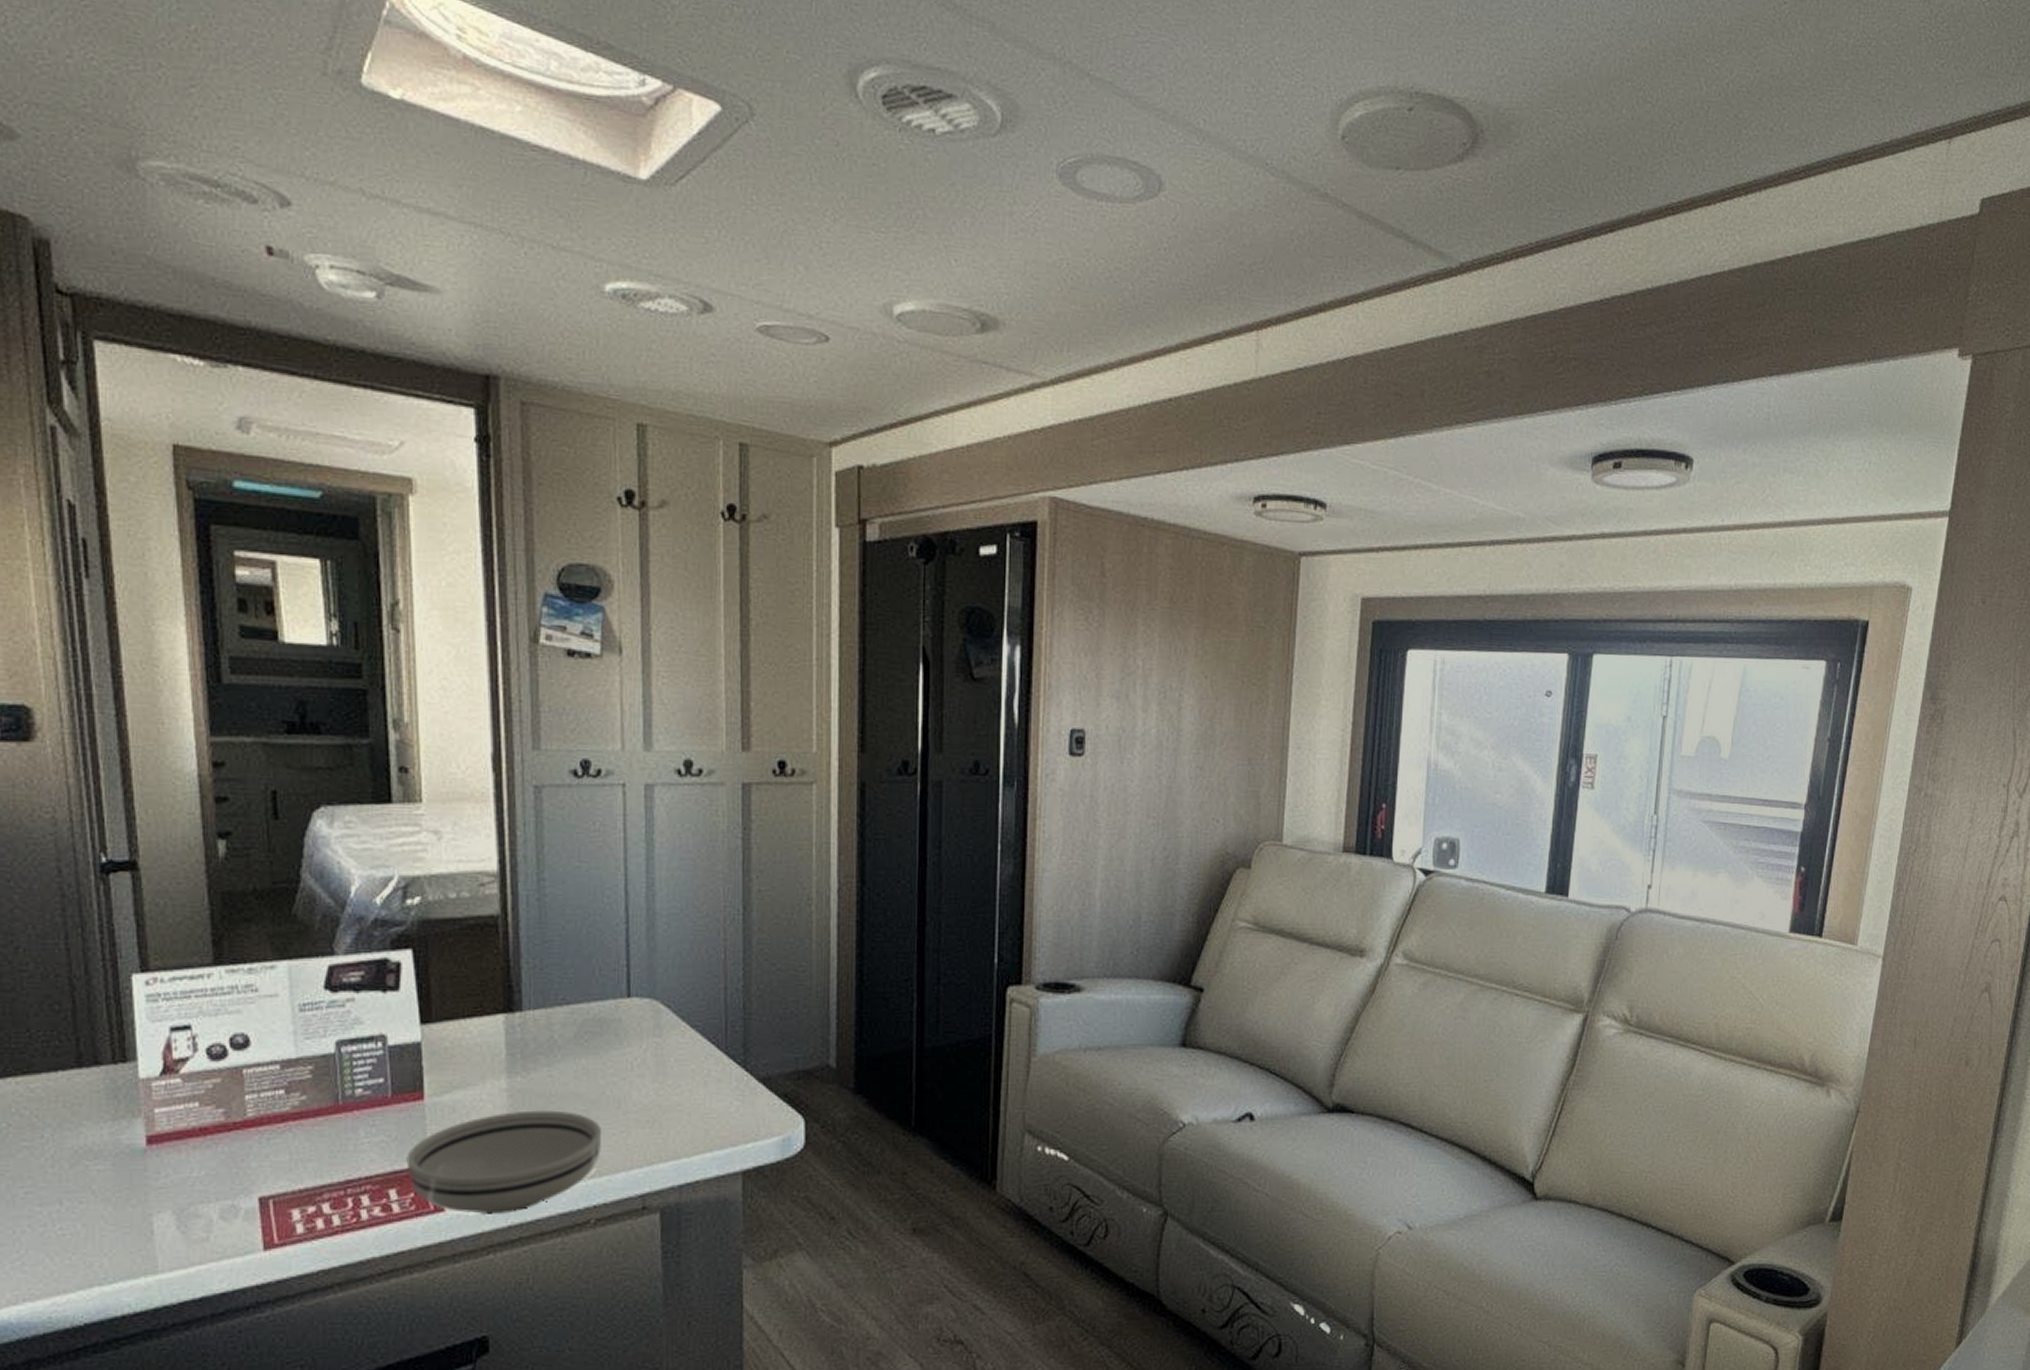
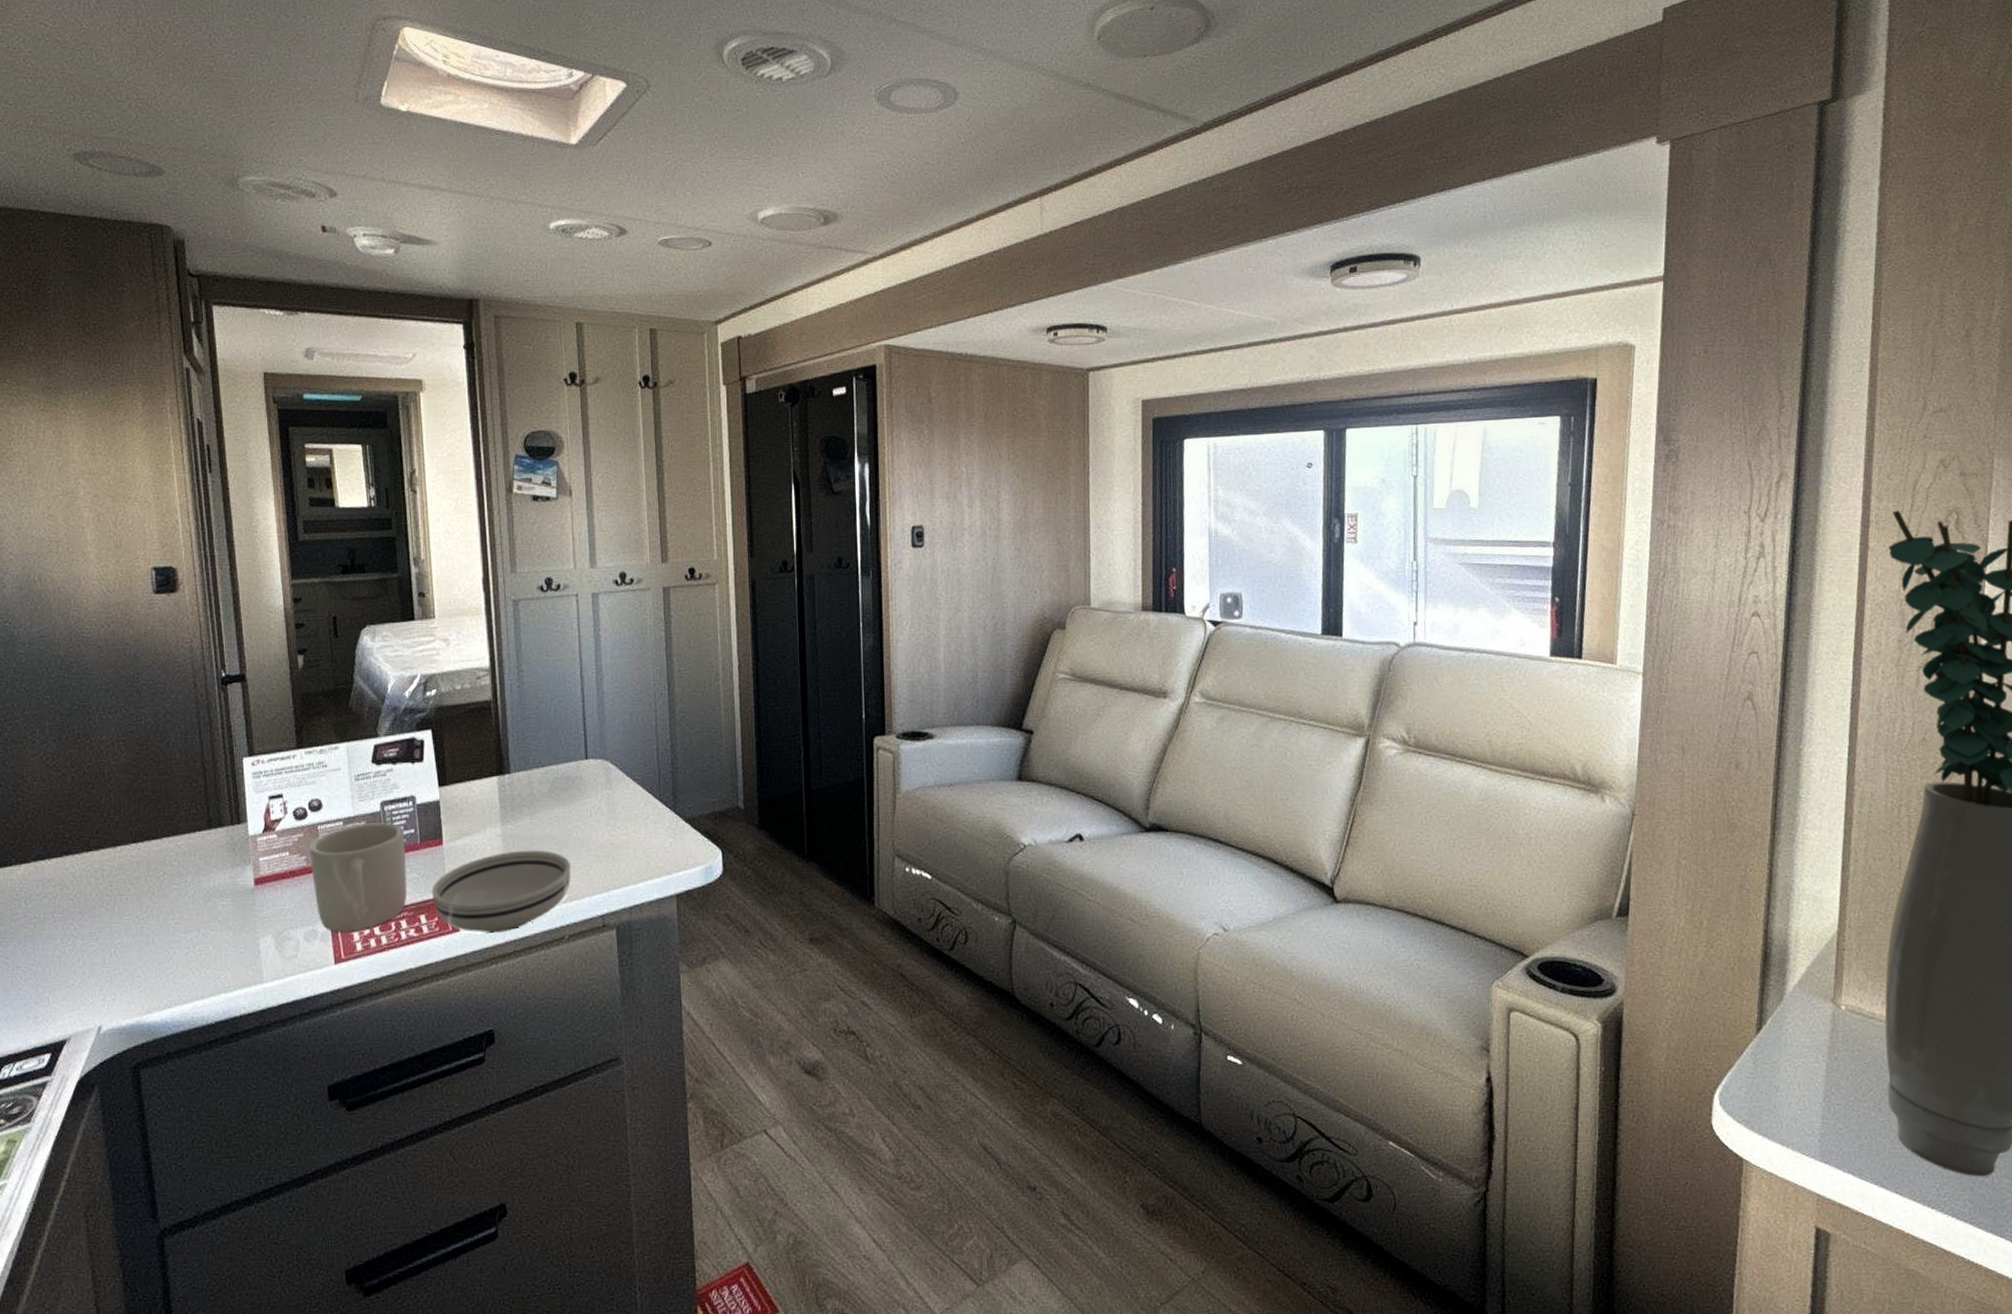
mug: none [228,1068,372,1209] -> present [308,822,408,932]

